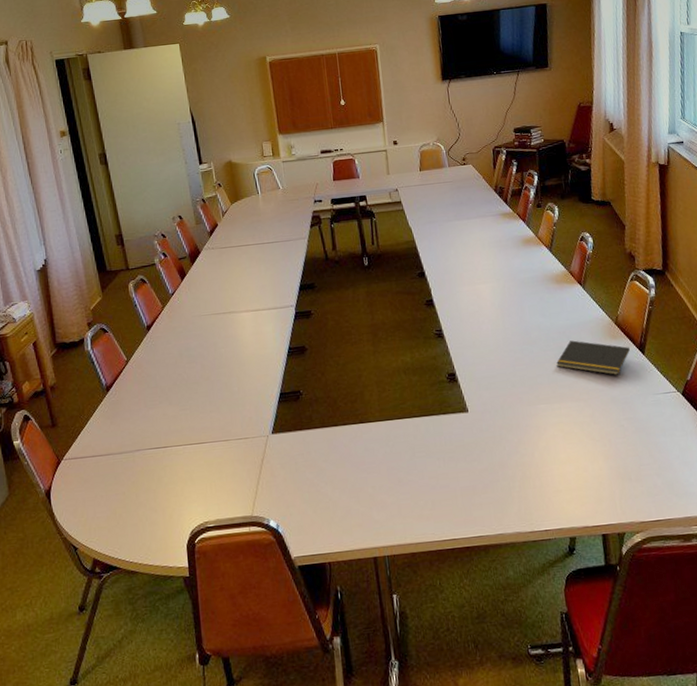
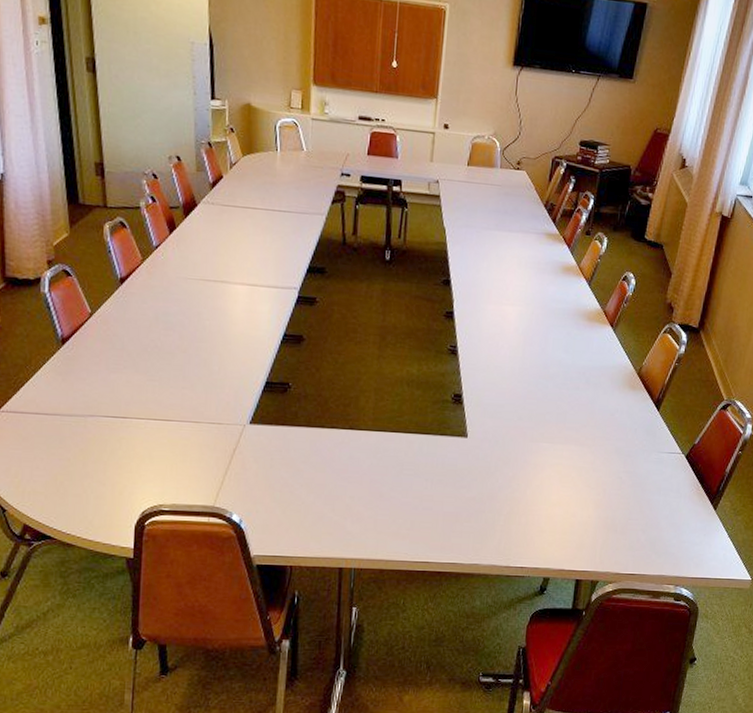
notepad: present [556,340,630,375] -> none [569,383,646,426]

